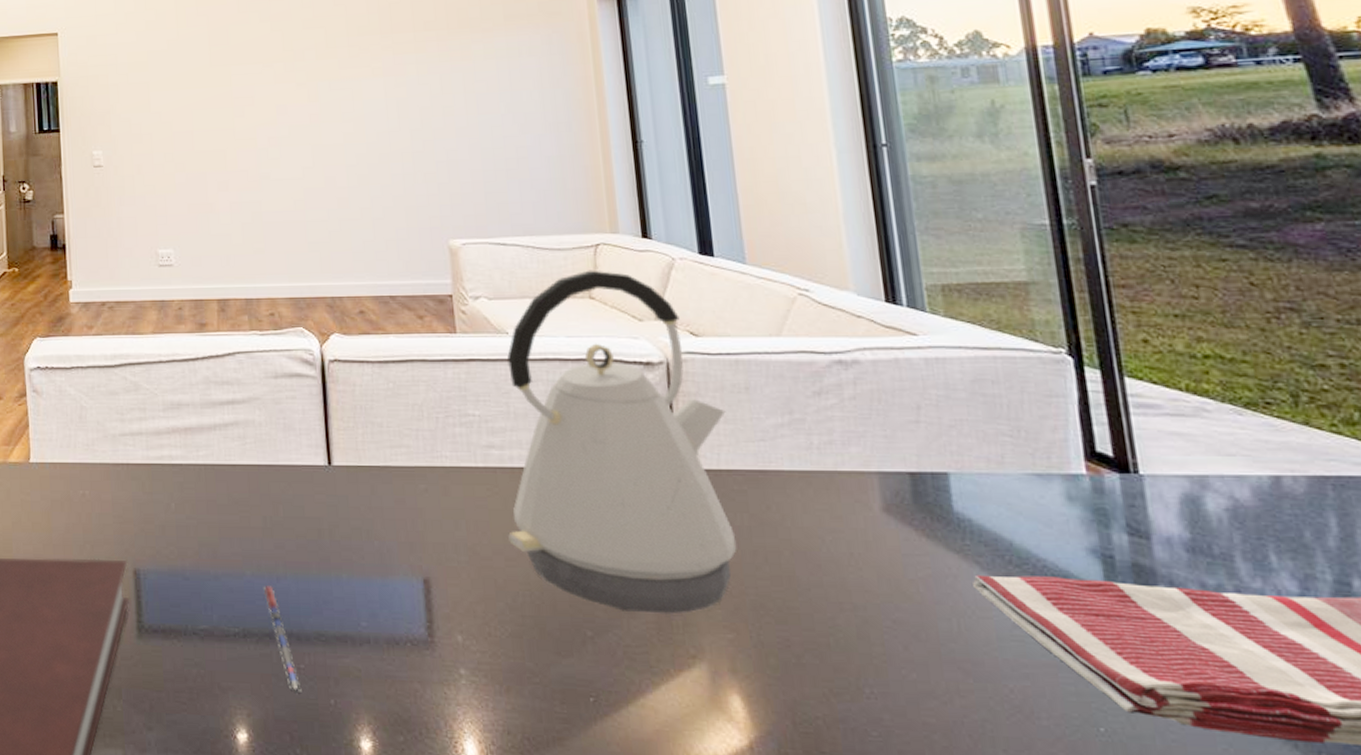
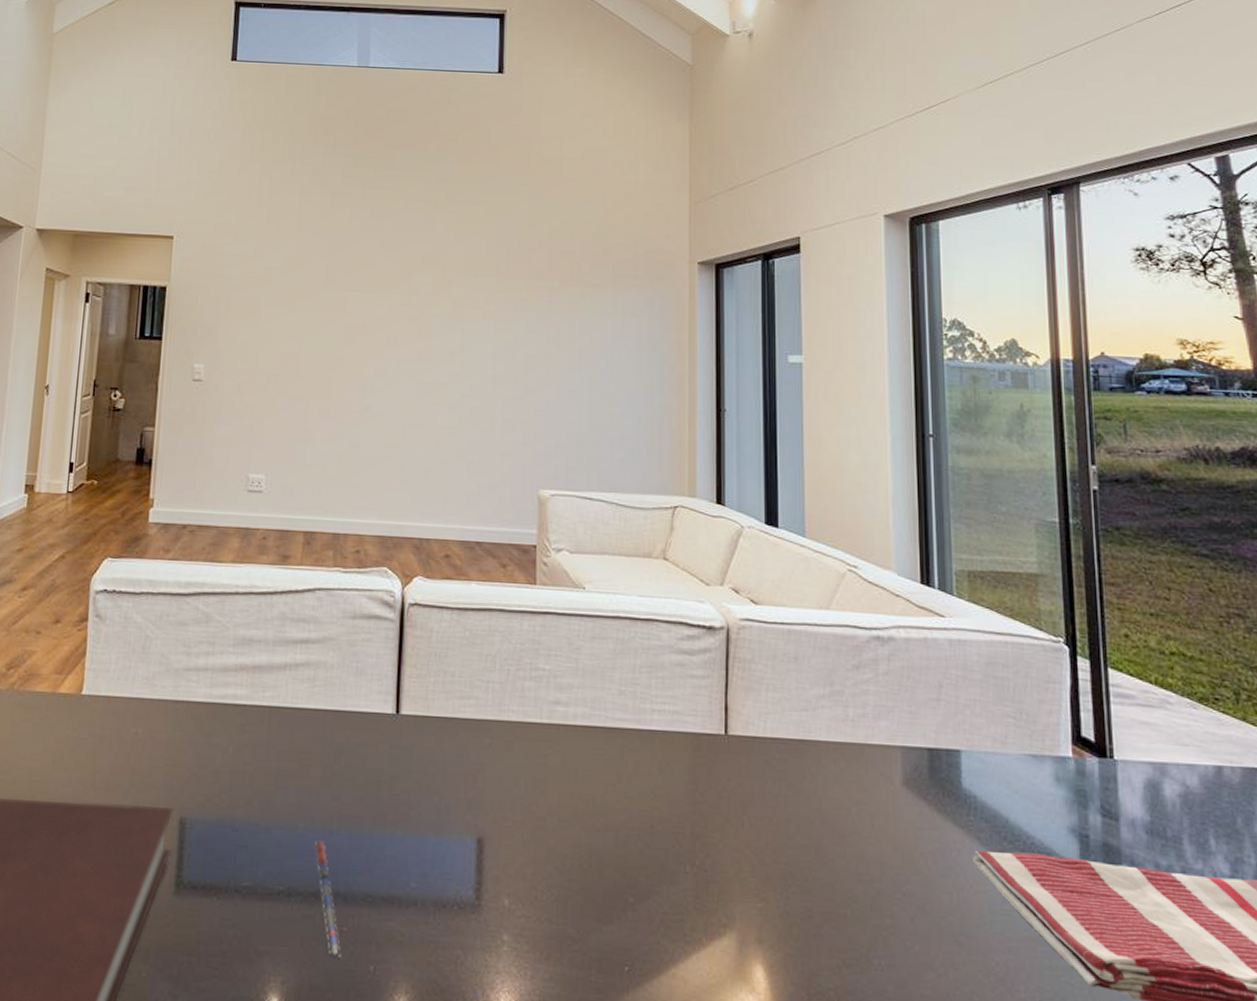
kettle: present [507,270,737,615] -> none [564,531,775,882]

